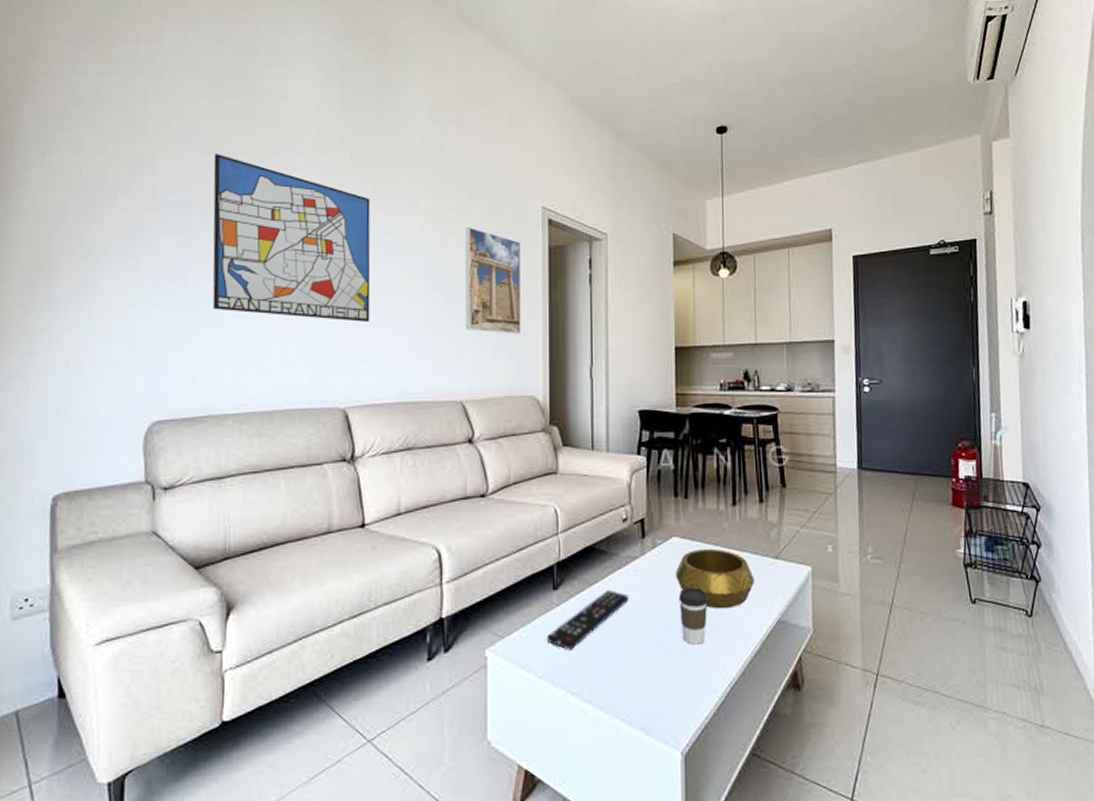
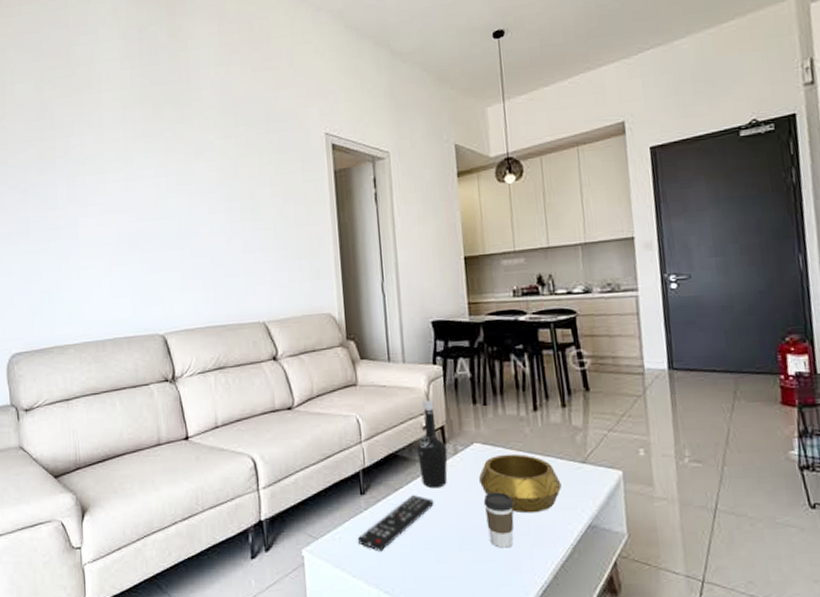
wall art: present [212,154,371,322] -> none [41,119,179,256]
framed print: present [465,227,521,334] -> none [255,160,314,257]
bottle: none [616,491,646,583] -> present [417,400,448,489]

